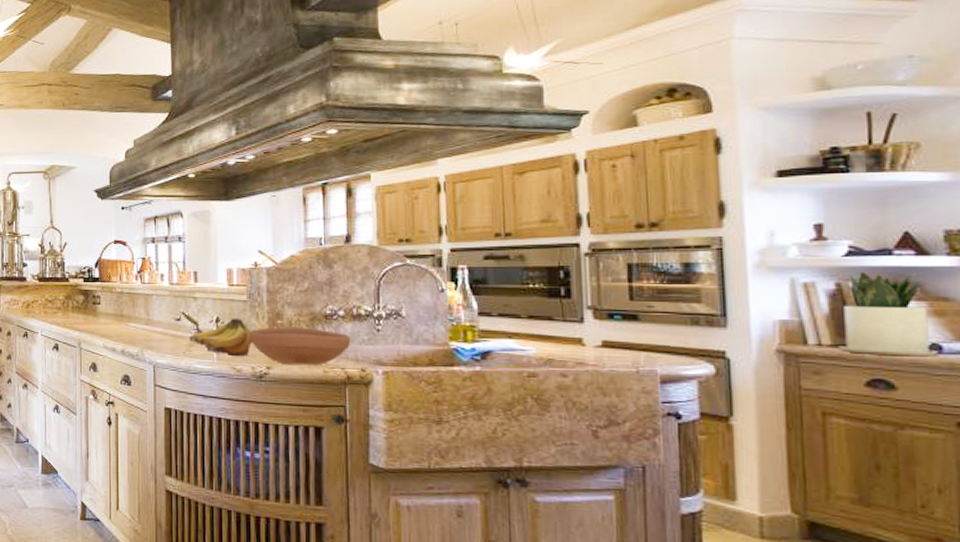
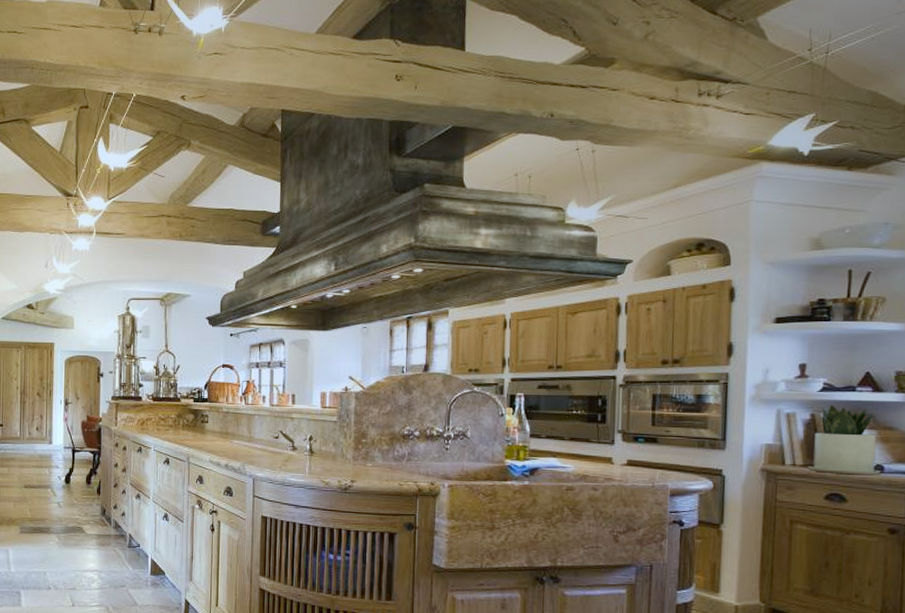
fruit: present [188,318,252,356] -> none [284,437,340,471]
bowl: present [249,327,351,366] -> none [337,445,424,480]

